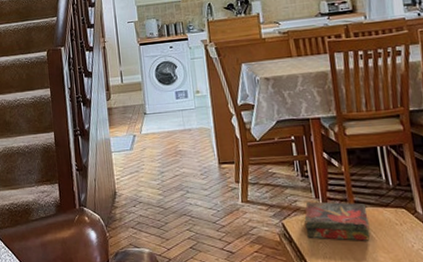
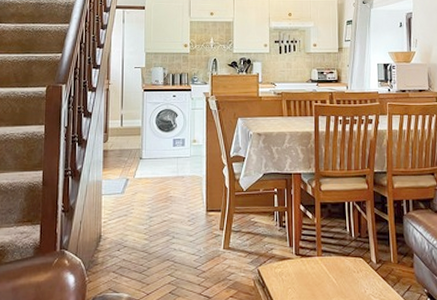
book: present [304,201,370,241] -> none [278,250,332,287]

